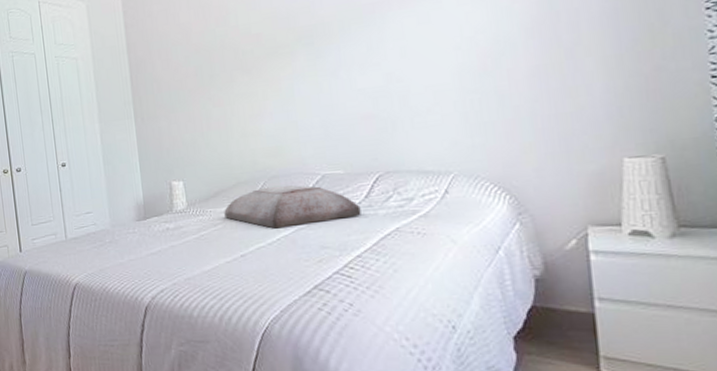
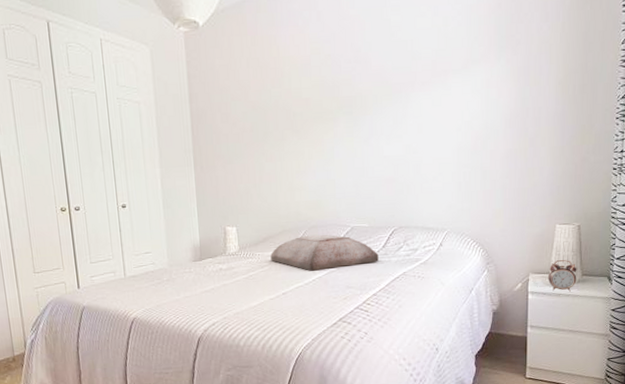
alarm clock: none [618,205,670,250] -> present [547,260,577,292]

